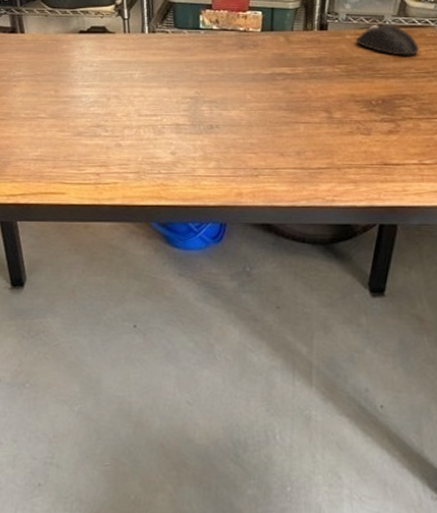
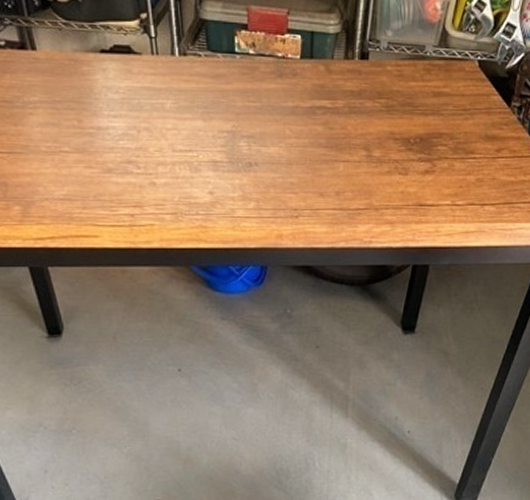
mouse: present [355,24,419,56] -> none [396,54,458,91]

